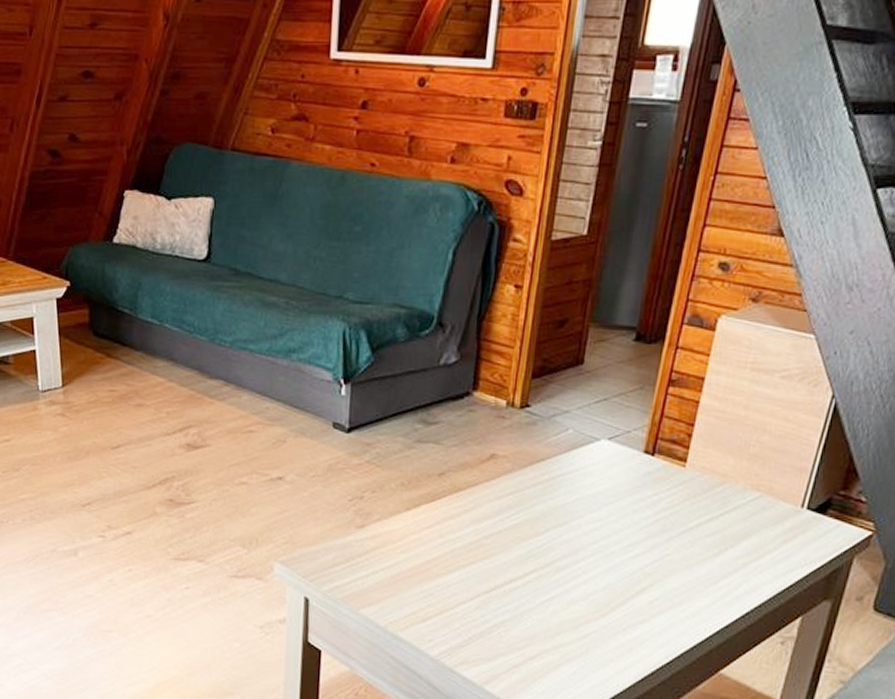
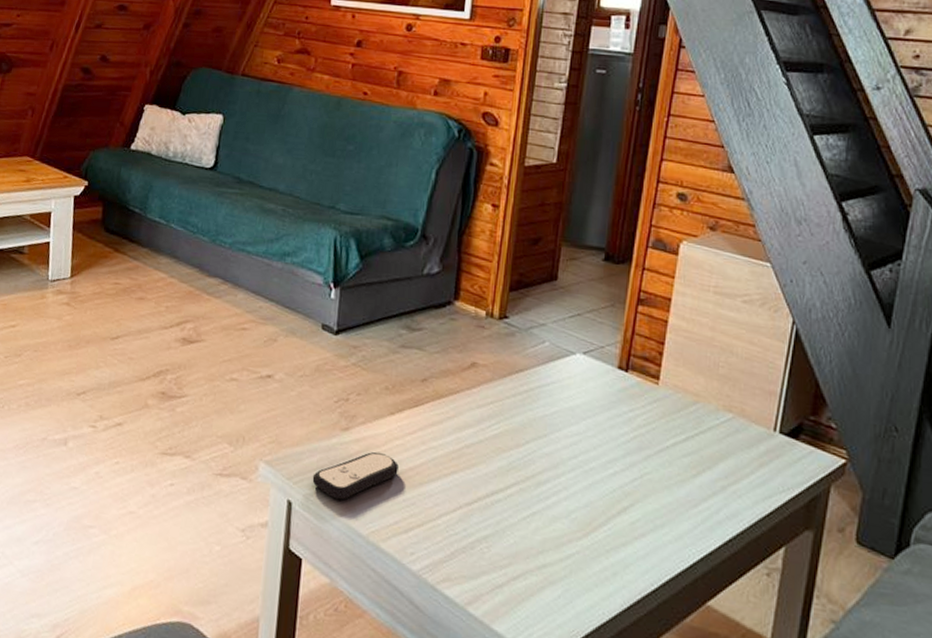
remote control: none [328,547,416,595] -> present [312,451,399,500]

